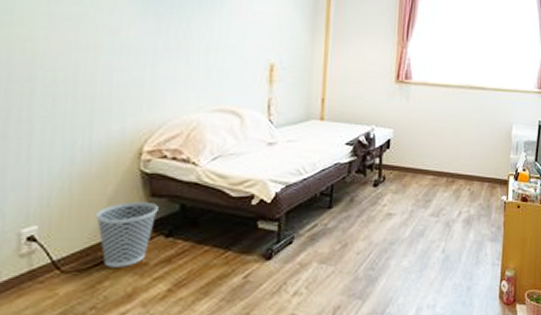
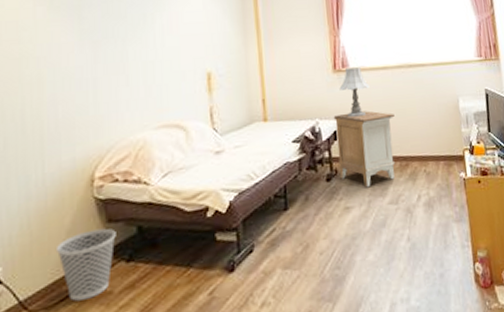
nightstand: none [387,124,449,198] -> present [333,111,396,188]
table lamp: none [399,80,429,130] -> present [339,67,370,118]

